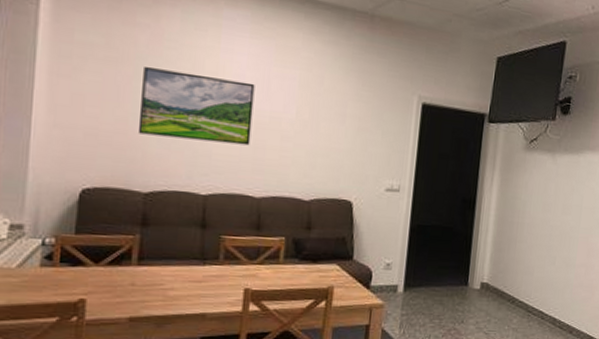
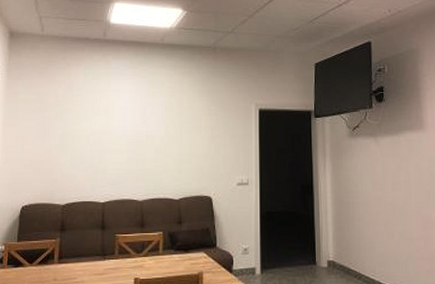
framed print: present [138,67,255,146] -> none [57,111,135,160]

